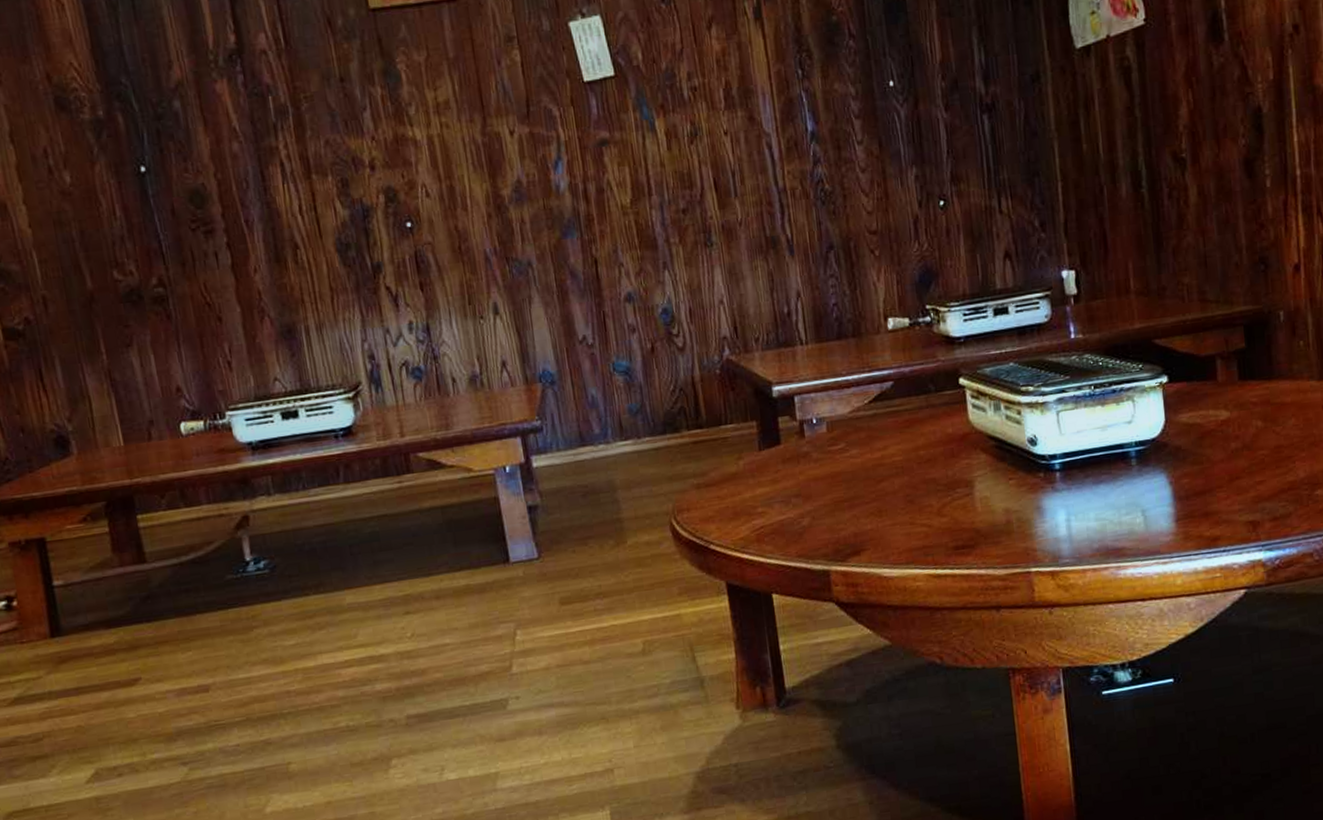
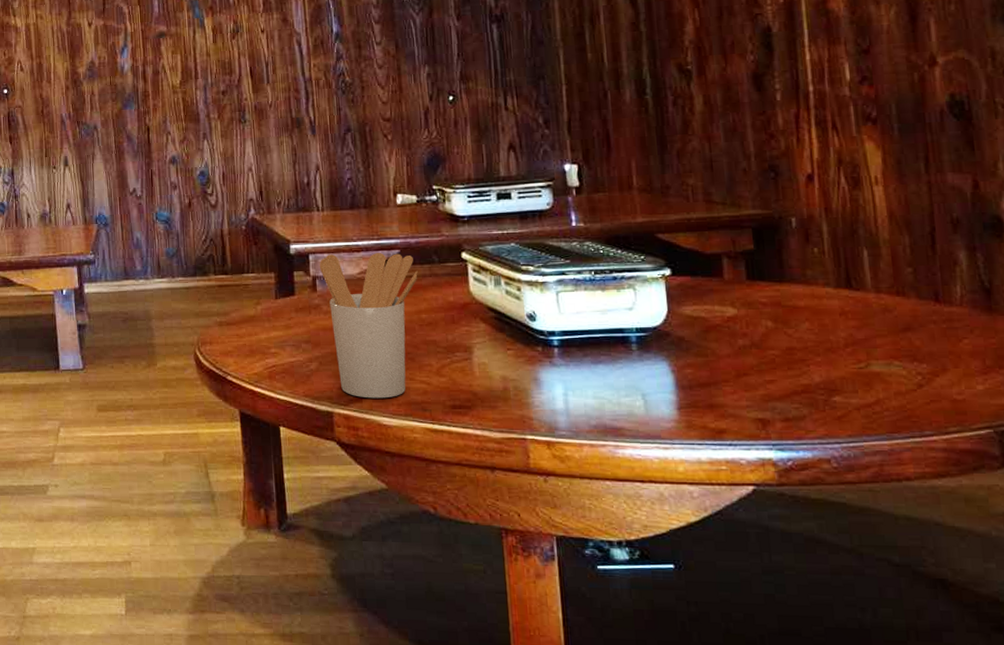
utensil holder: none [806,385,914,551] -> present [319,253,418,399]

